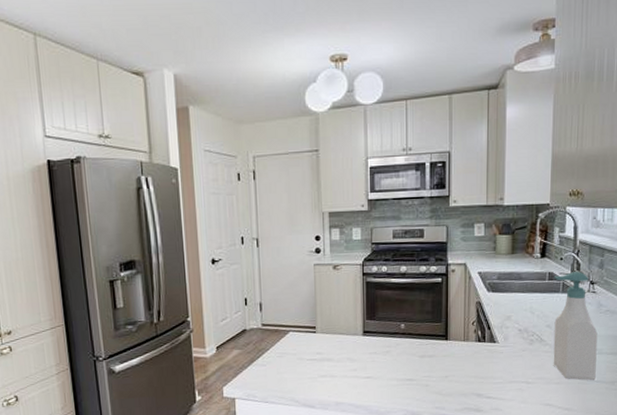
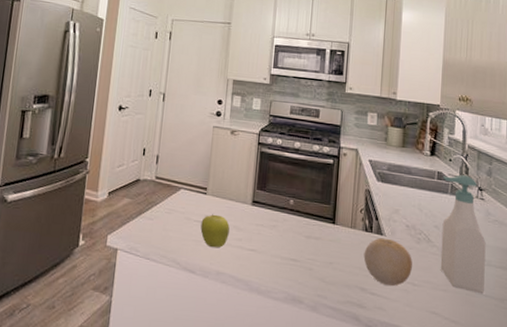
fruit: none [314,350,343,381] -> present [200,214,230,247]
fruit: none [478,345,526,388] -> present [363,237,412,286]

